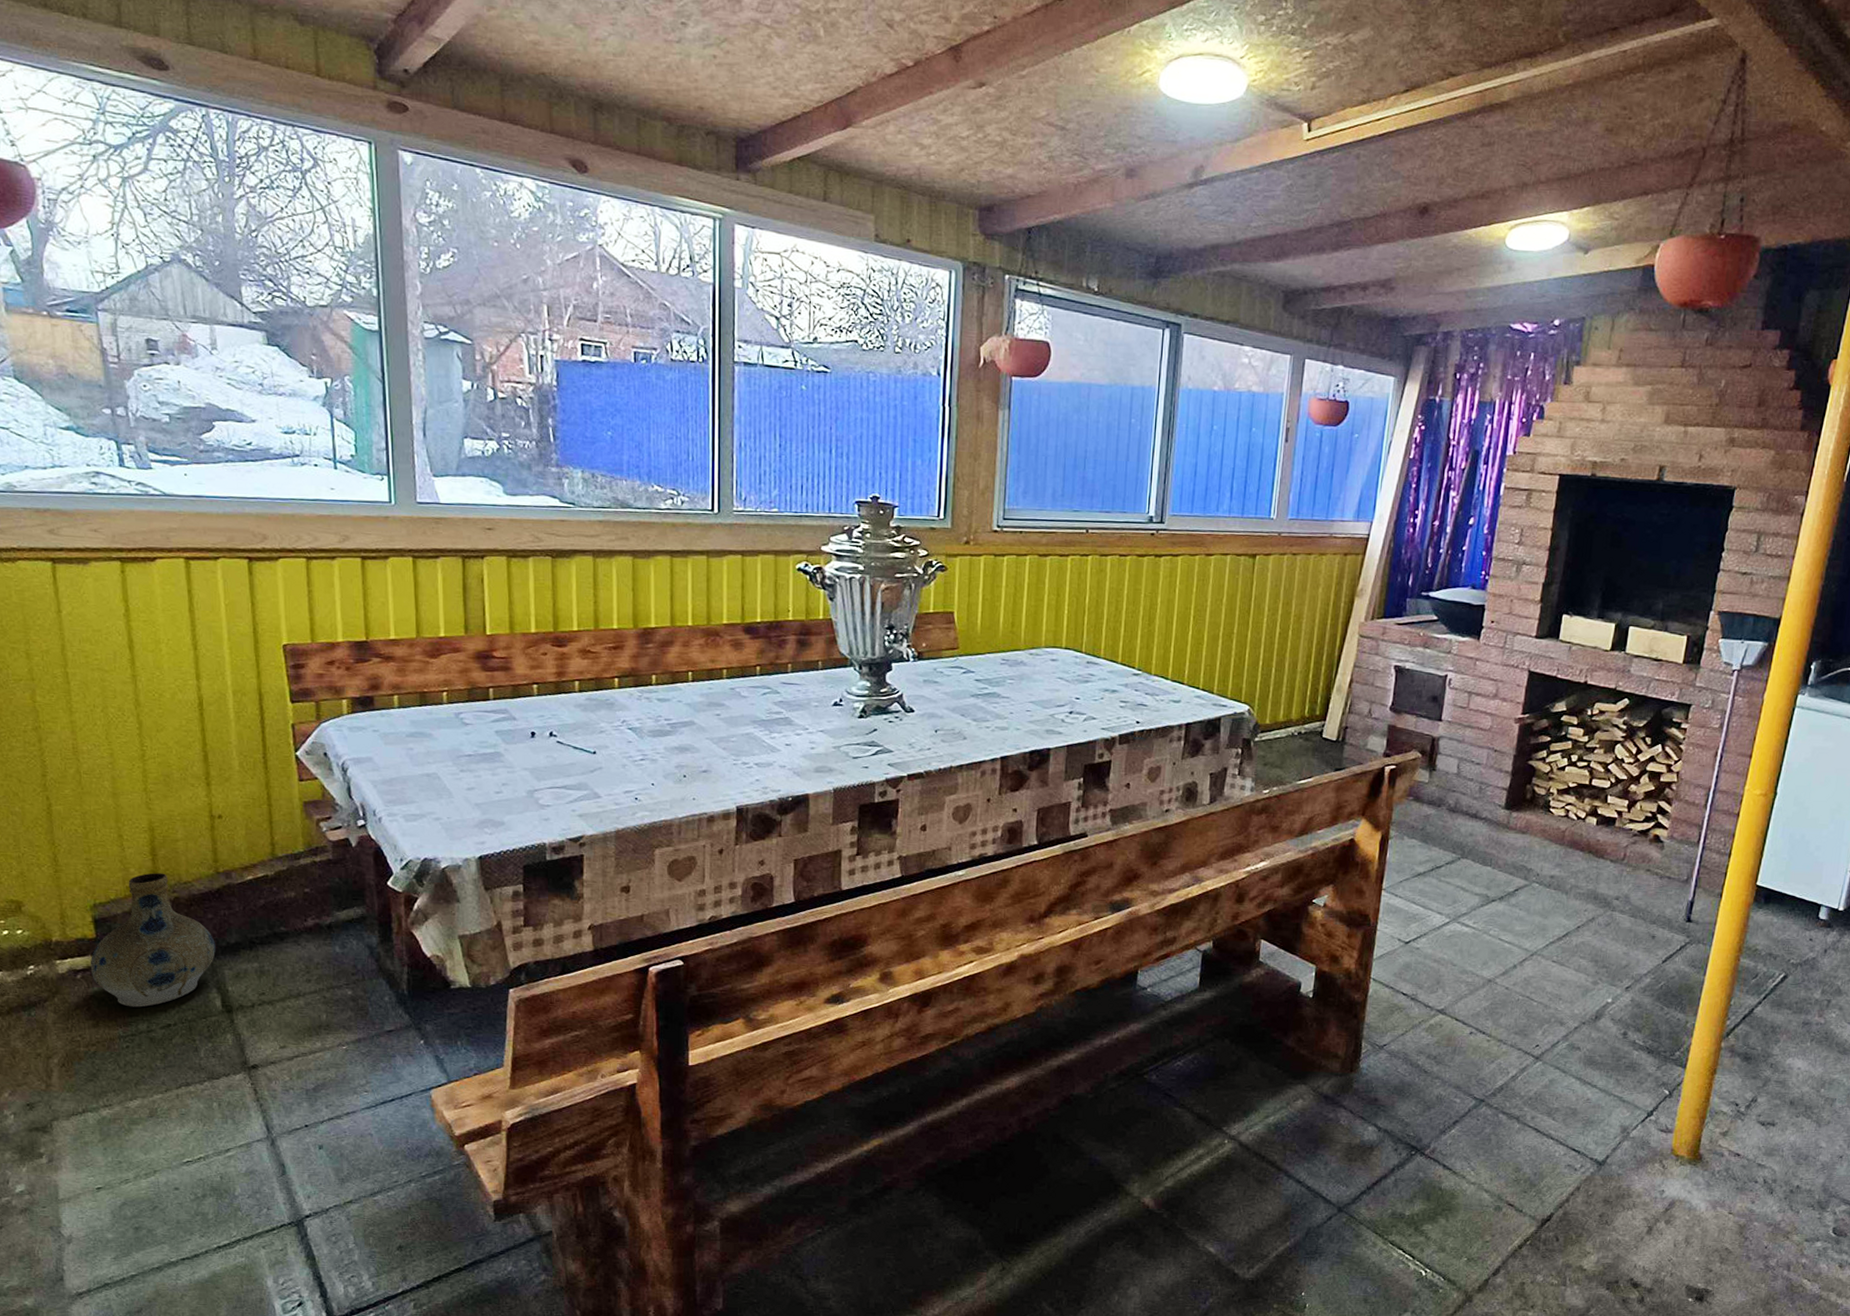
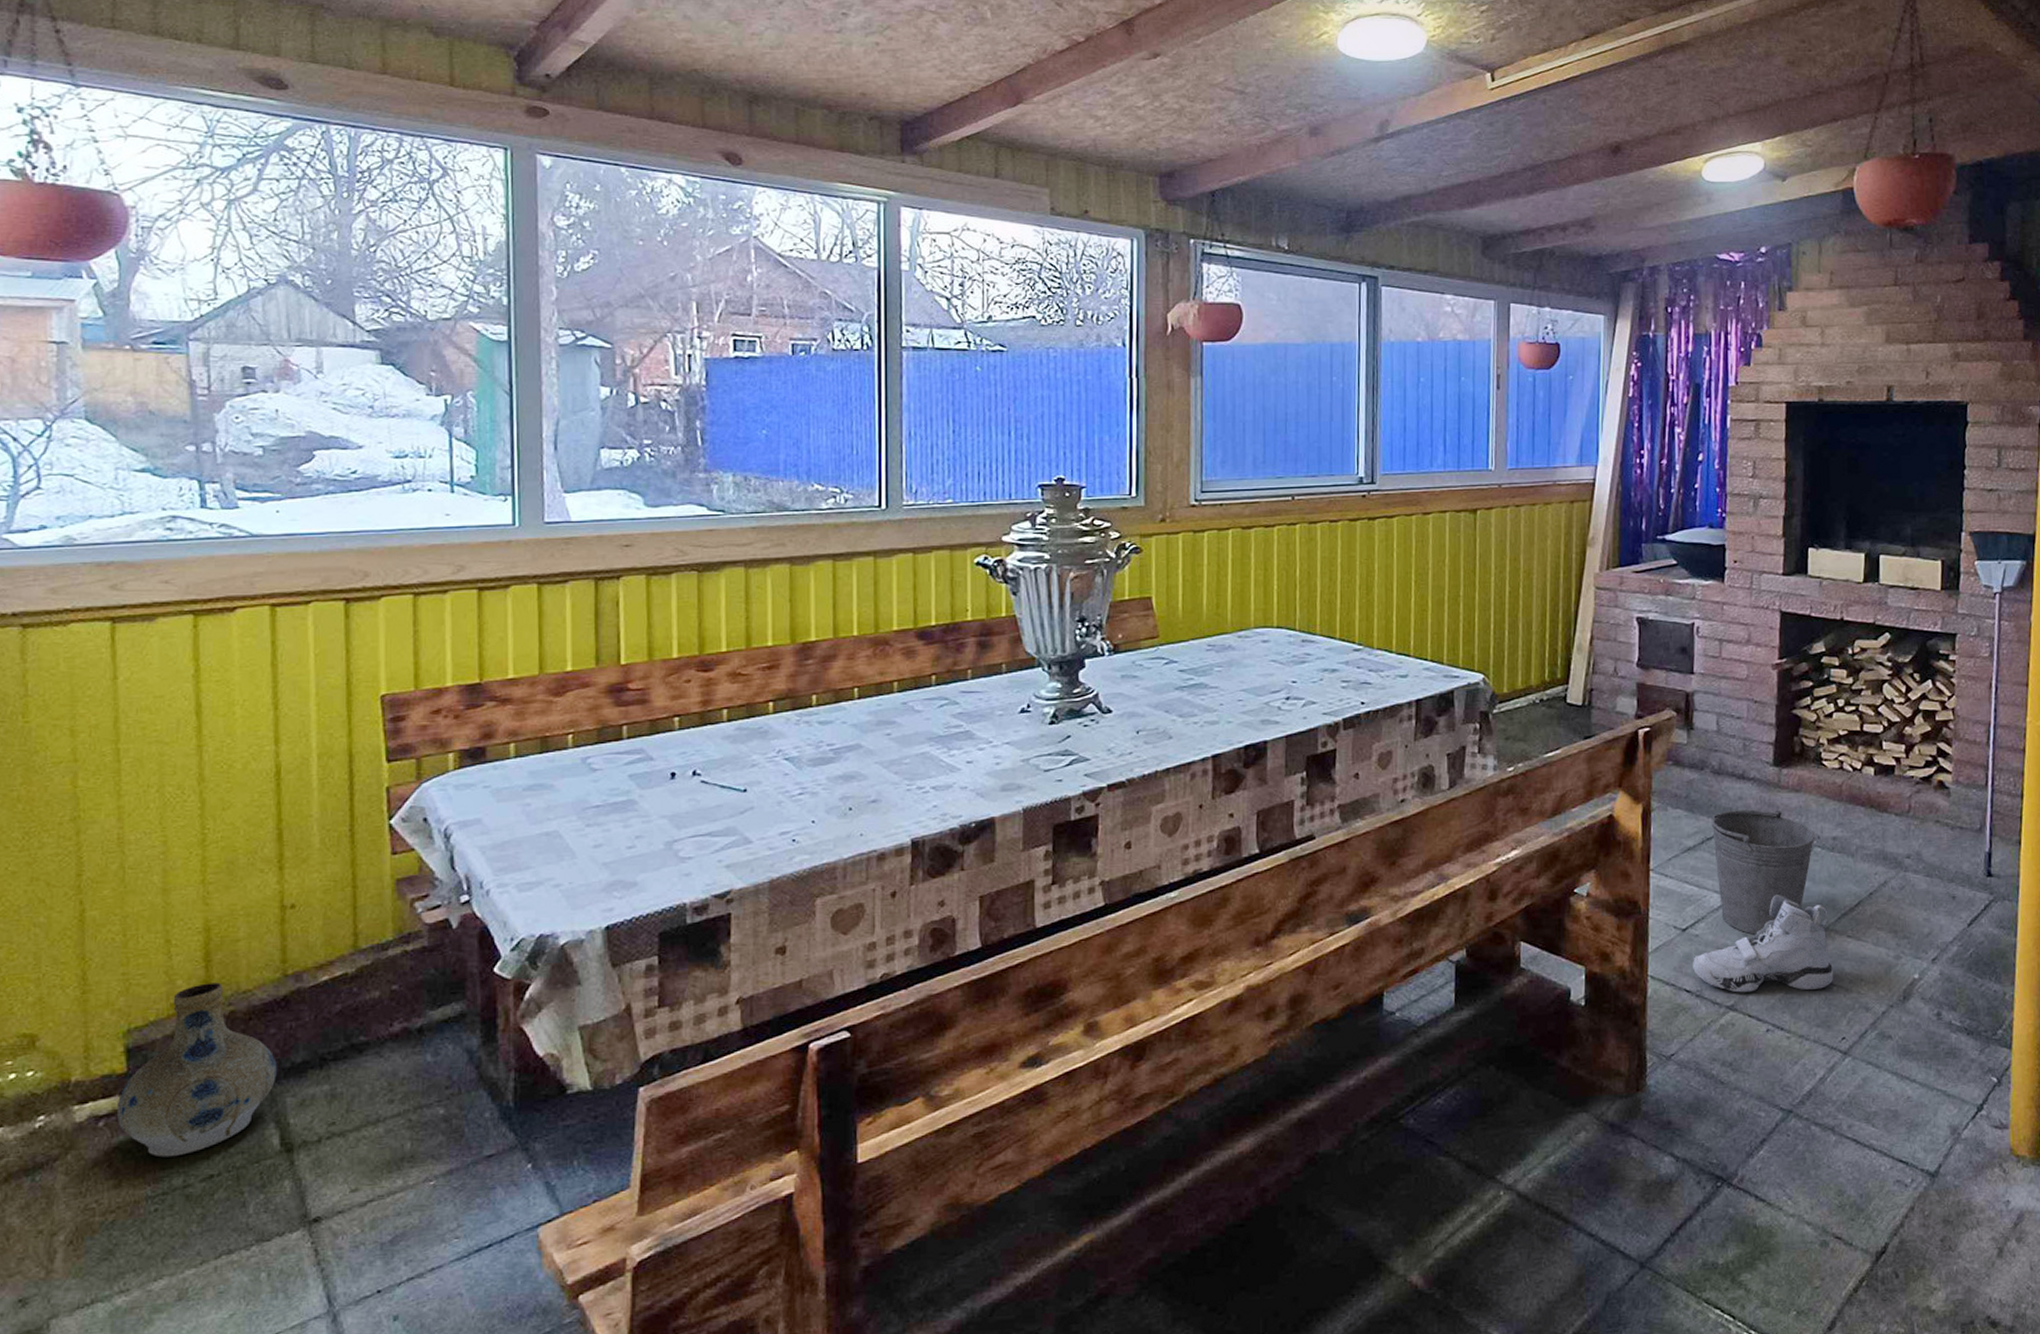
sneaker: none [1411,920,1538,1003] -> present [1693,895,1834,993]
bucket: none [1441,844,1535,952] -> present [1711,809,1816,935]

